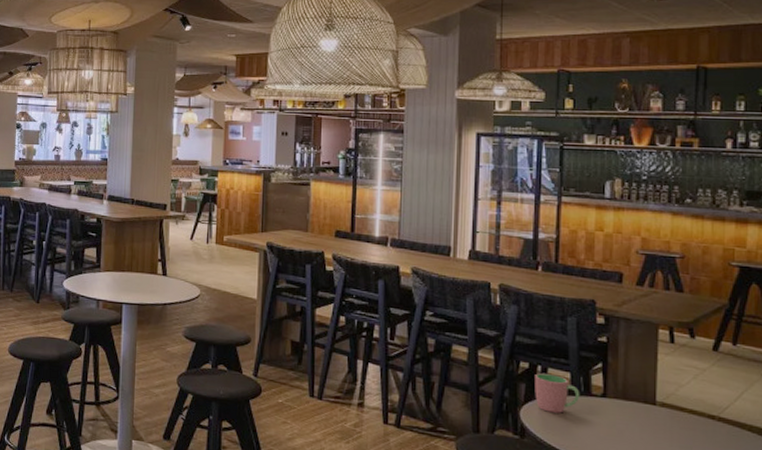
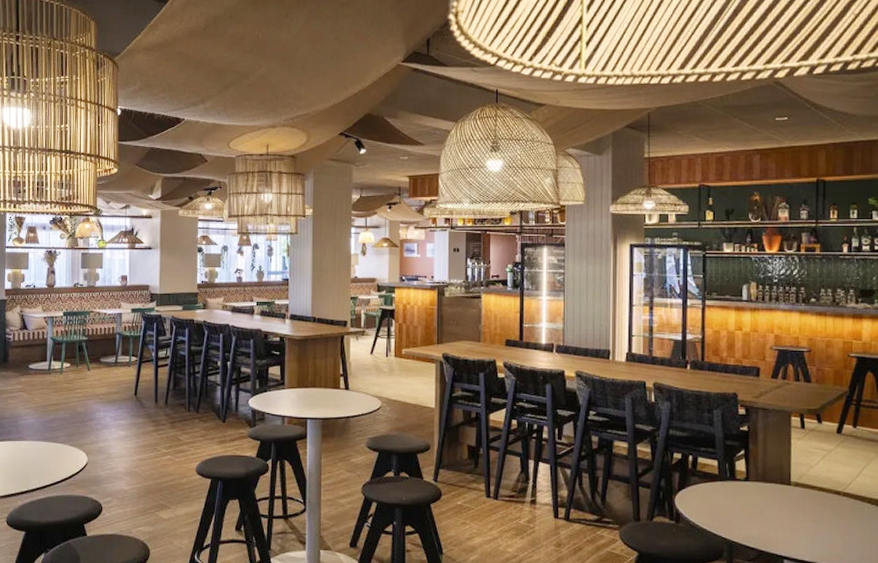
cup: present [535,373,580,413] -> none [687,463,727,498]

